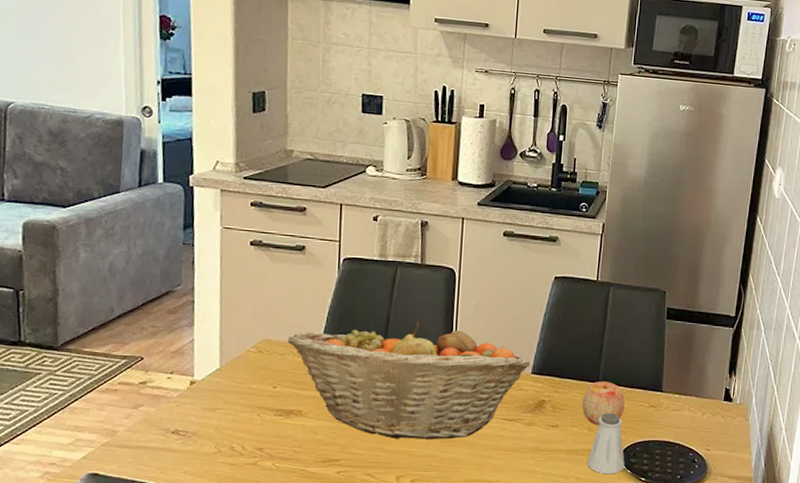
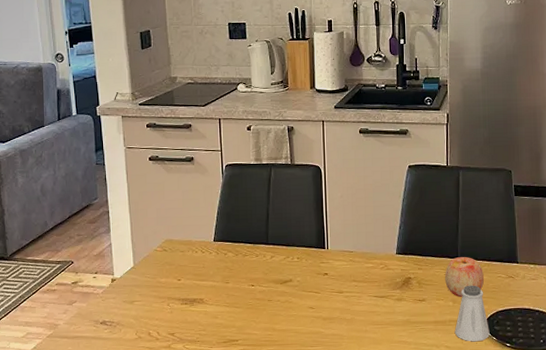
fruit basket: present [288,321,531,439] -> none [186,215,395,319]

